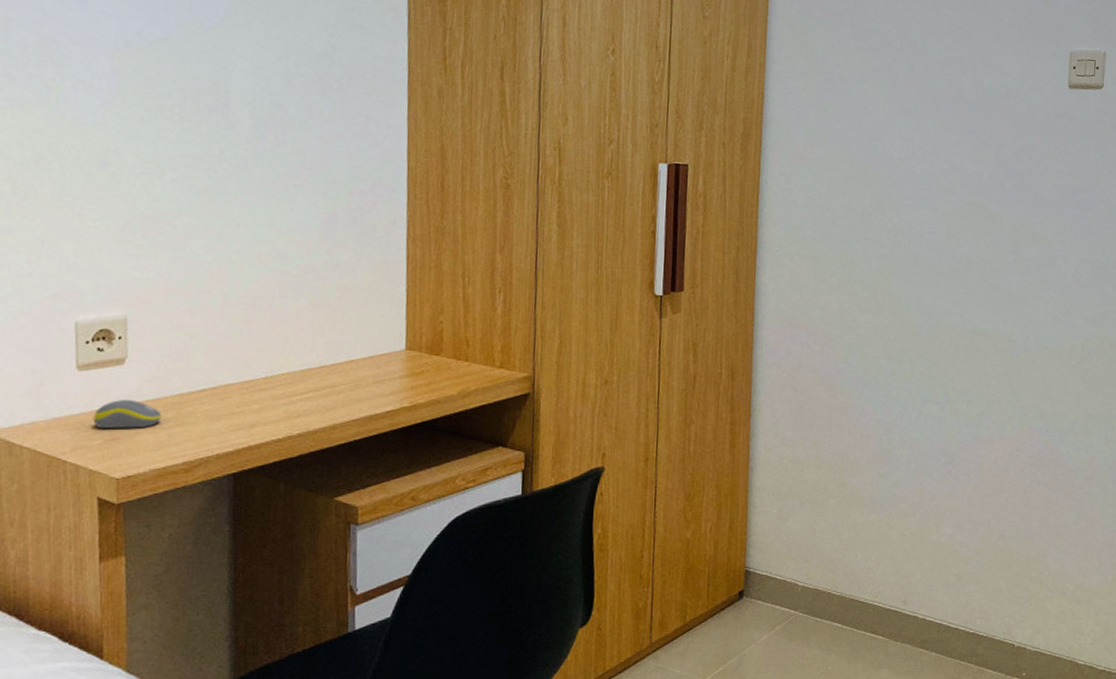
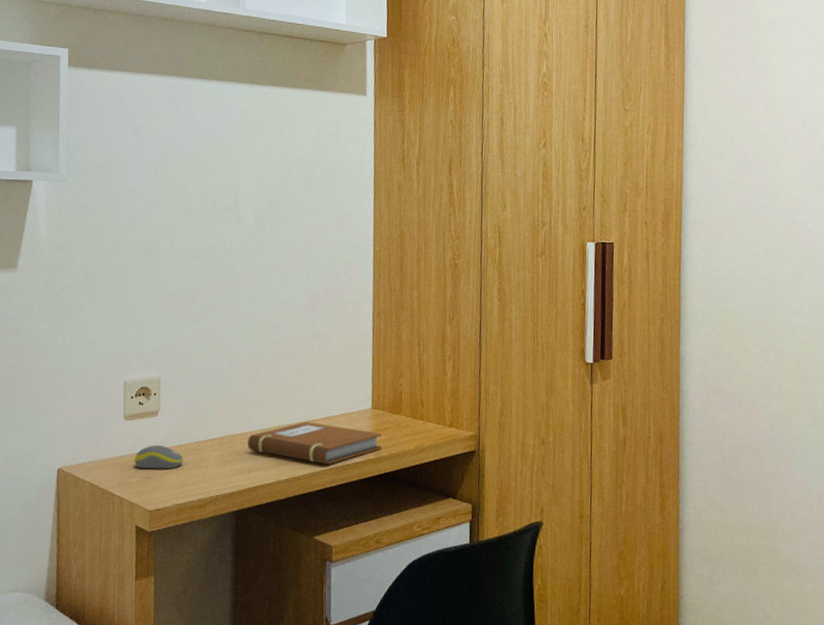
notebook: none [248,366,419,415] -> present [247,421,383,465]

